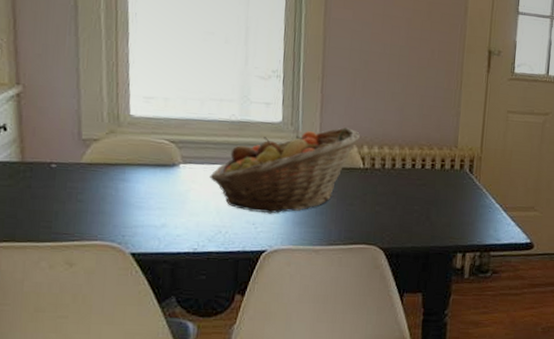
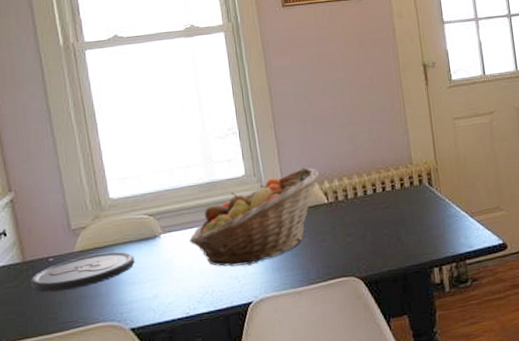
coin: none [27,169,147,201] -> present [31,251,135,292]

